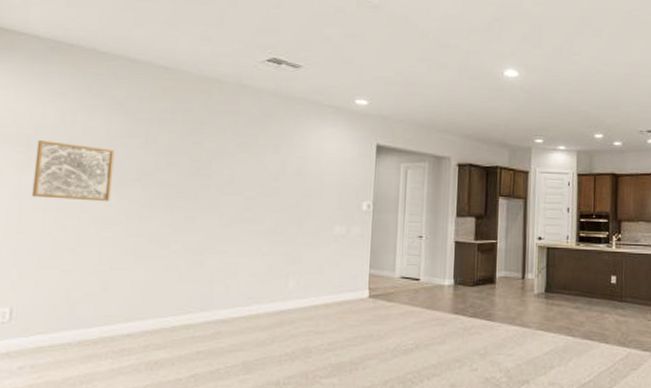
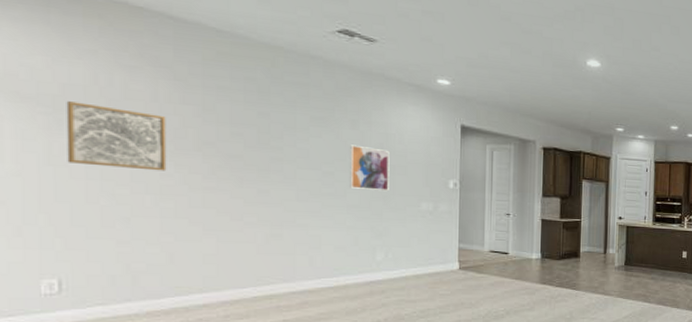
wall art: none [268,169,307,216] -> present [350,144,390,192]

